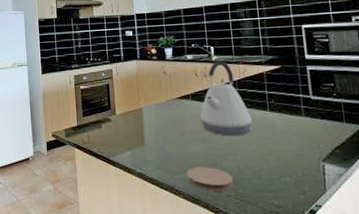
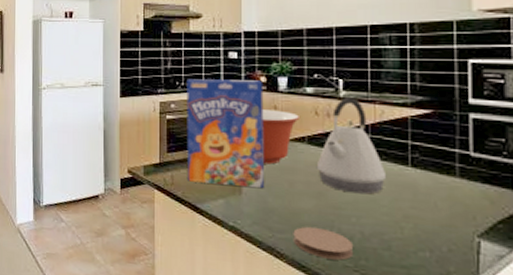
cereal box: none [94,52,161,140] -> present [186,79,264,189]
mixing bowl: none [155,75,185,119] -> present [262,110,301,165]

